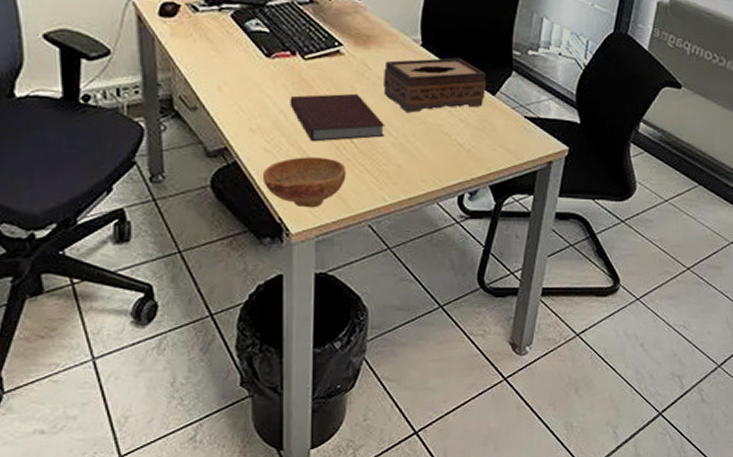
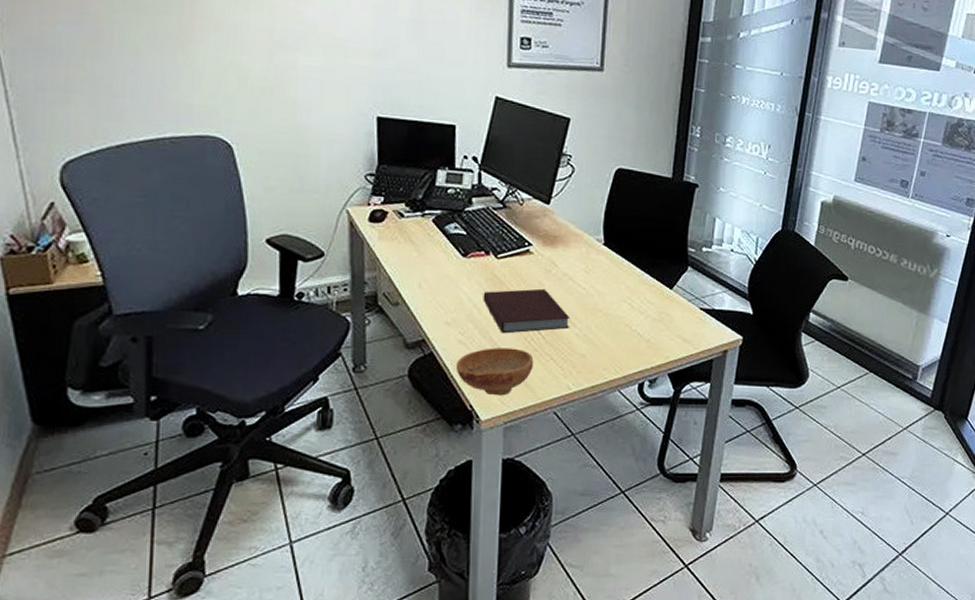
tissue box: present [383,57,487,113] -> none [569,255,664,306]

